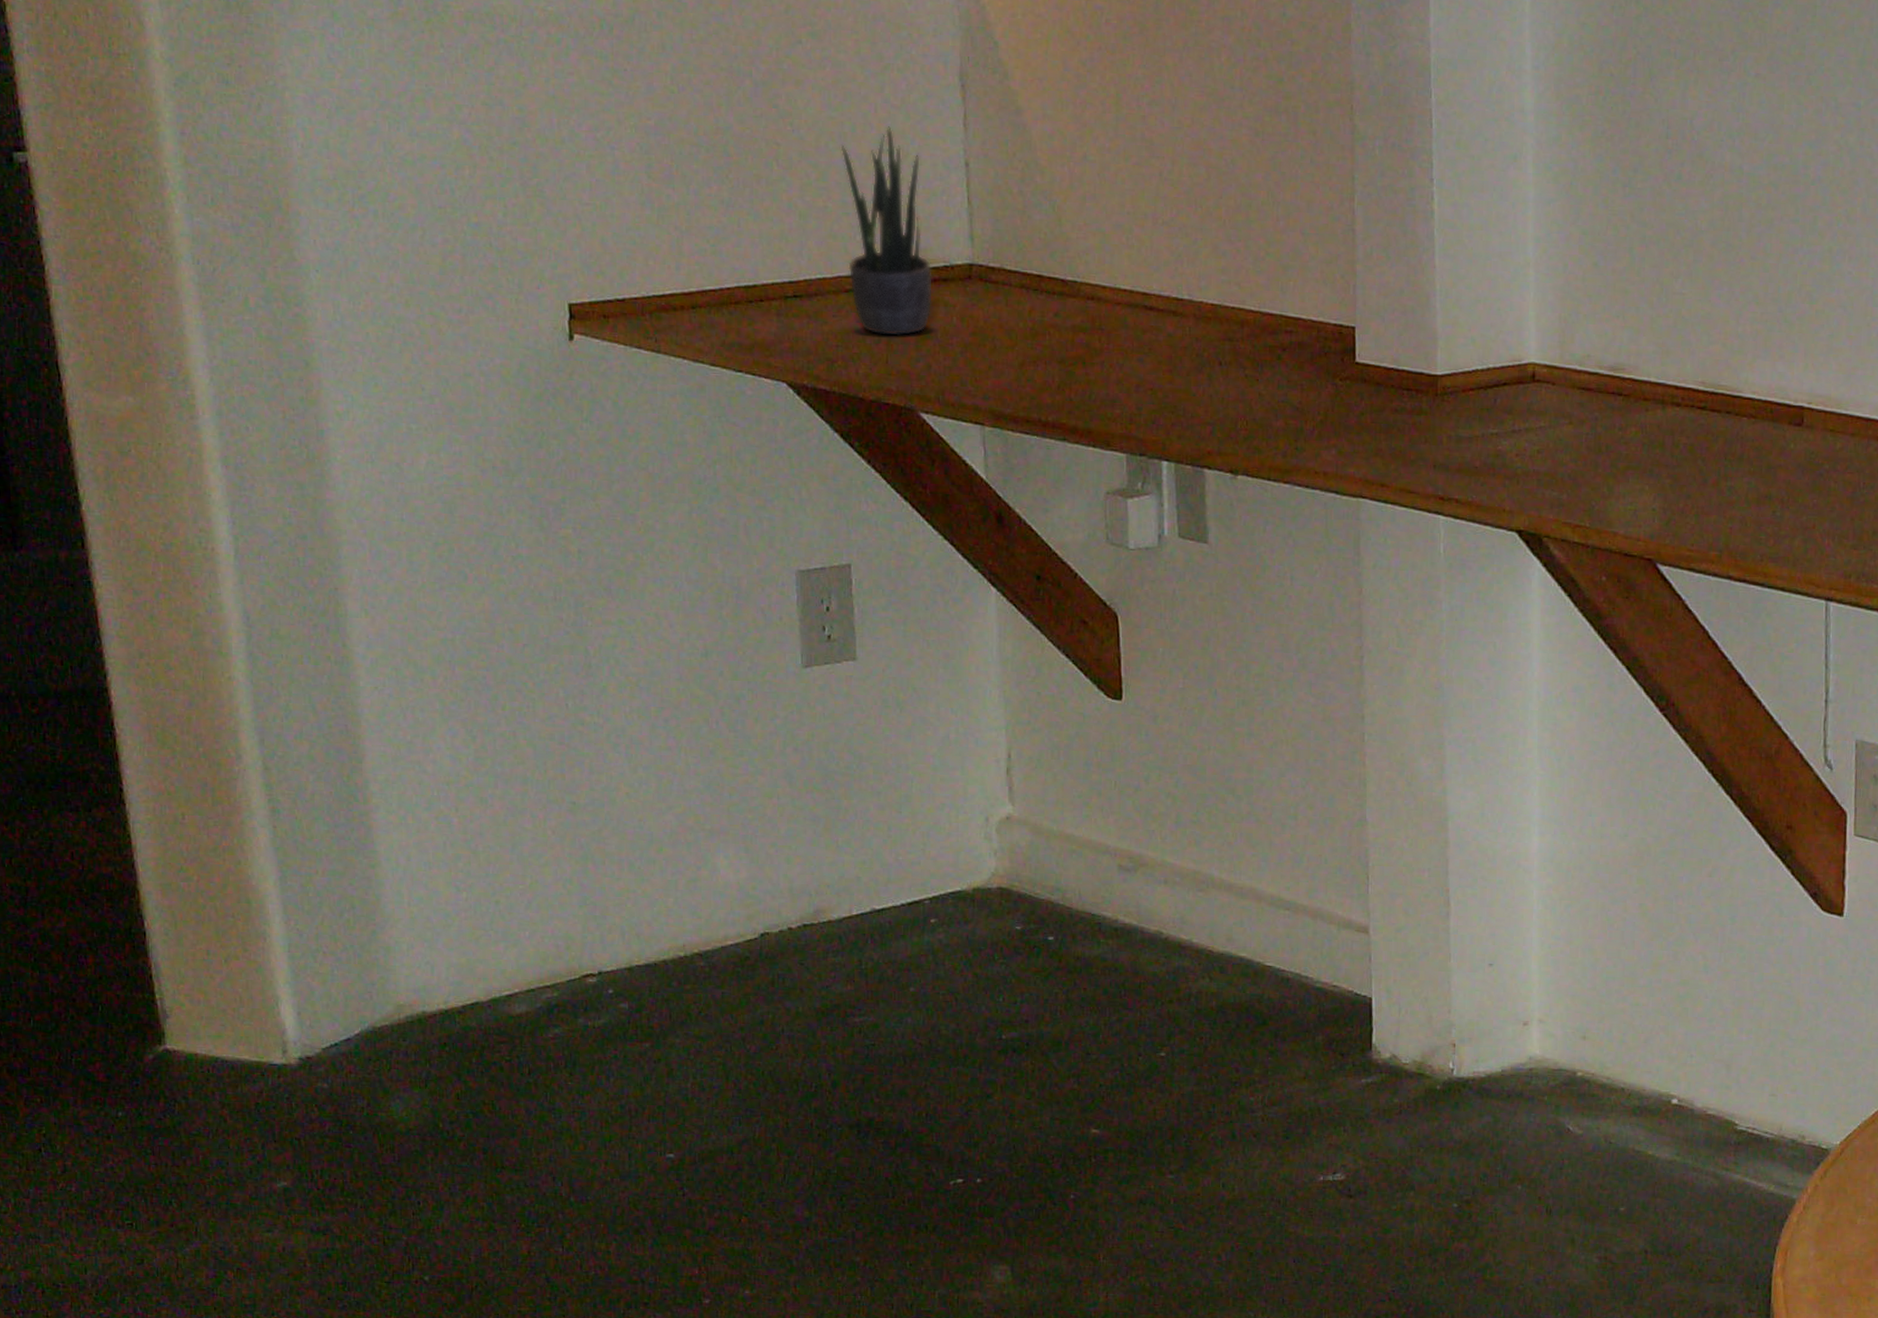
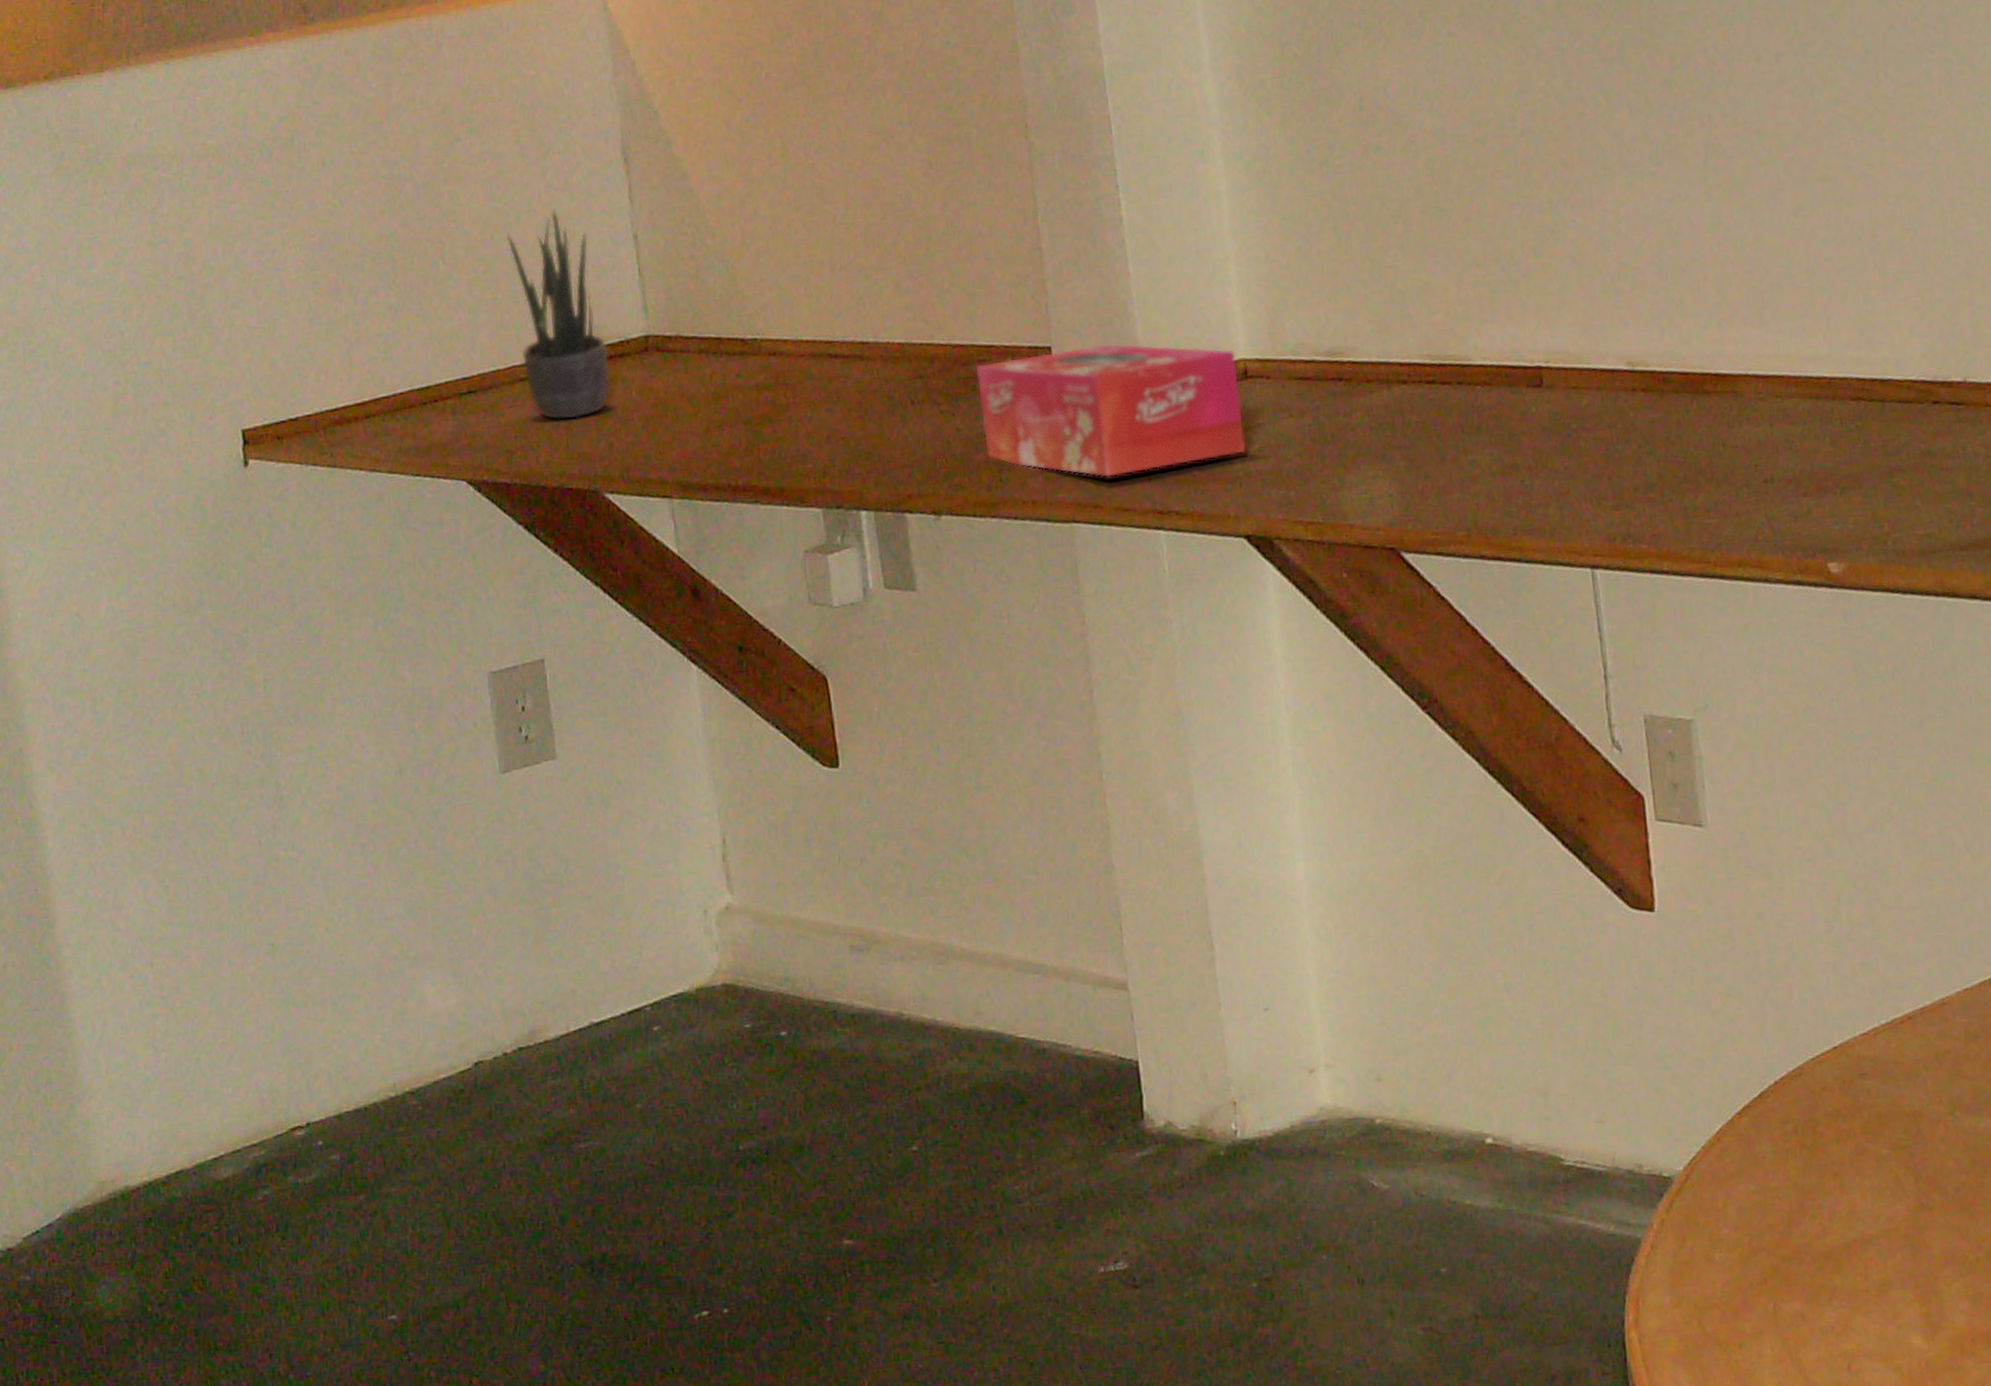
tissue box: none [1282,331,1527,459] -> present [976,343,1246,477]

